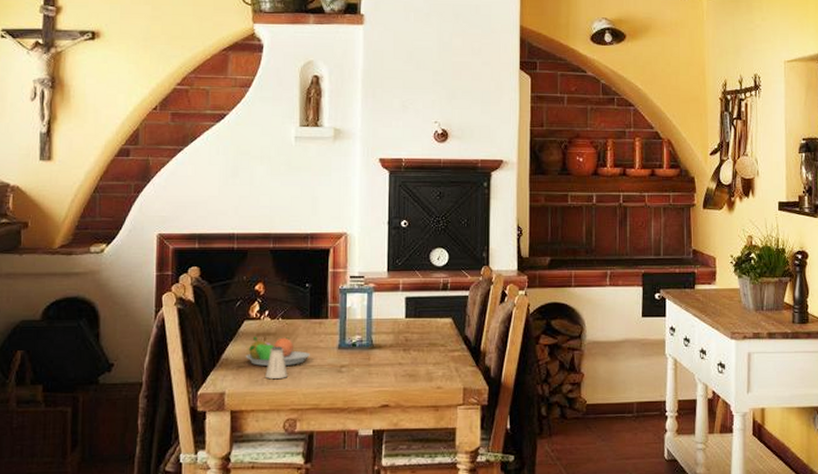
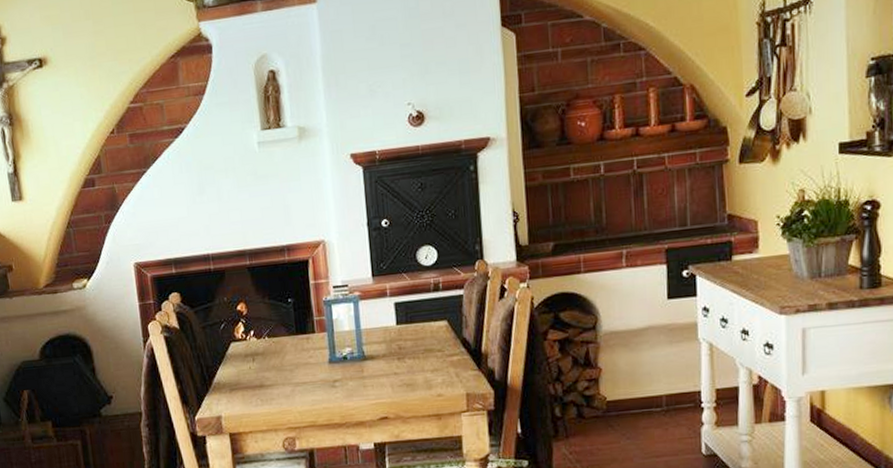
fruit bowl: present [245,336,310,366] -> none [236,356,301,387]
saltshaker: present [265,346,288,379] -> none [258,365,281,399]

